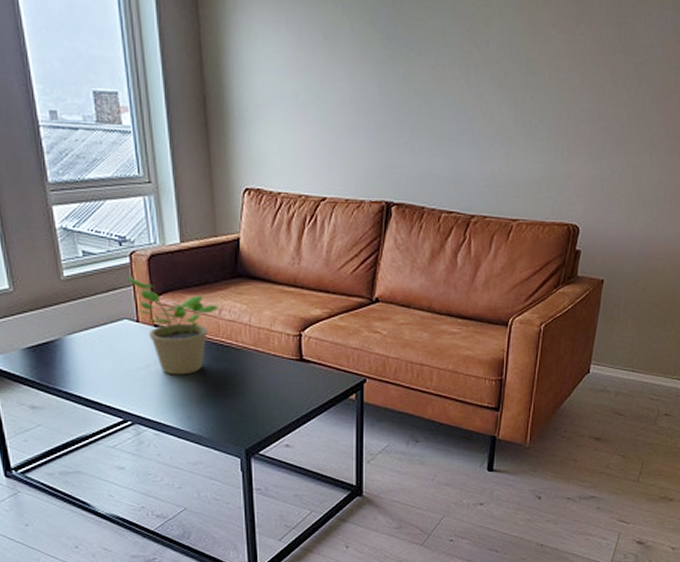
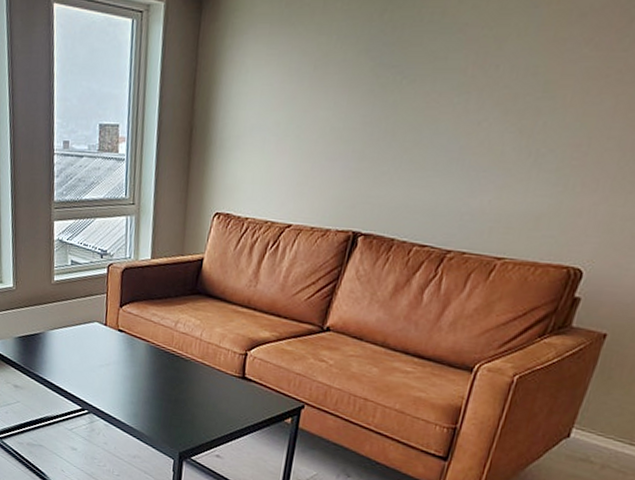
potted plant: present [125,276,218,375] -> none [101,285,175,377]

